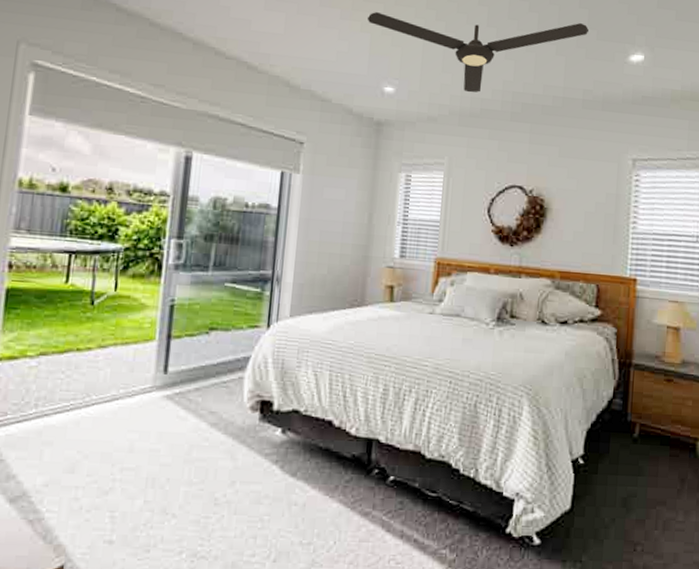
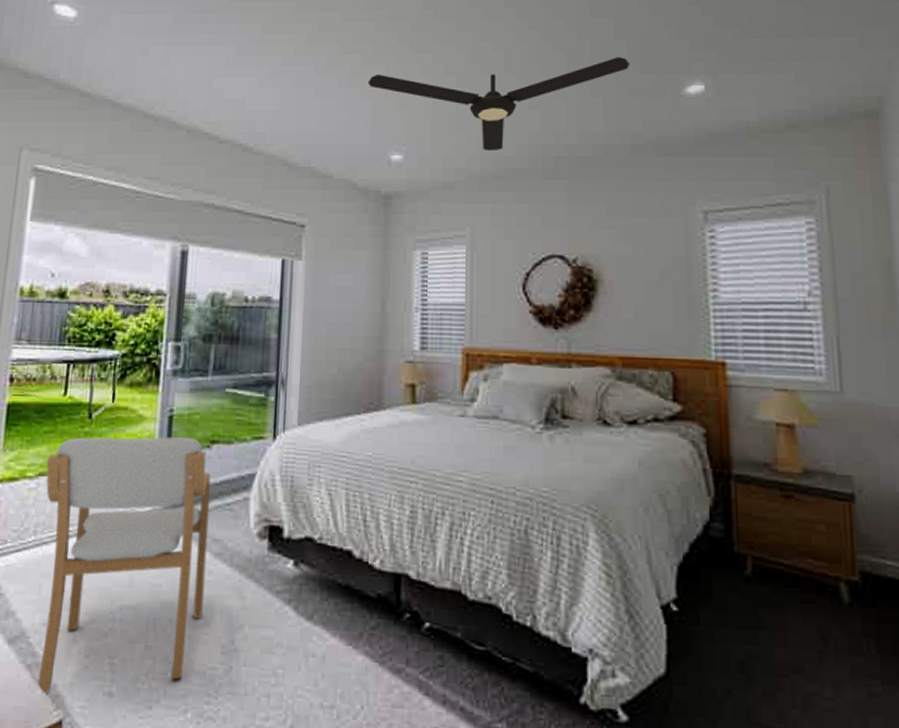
armchair: none [39,321,209,546] -> present [37,436,211,696]

